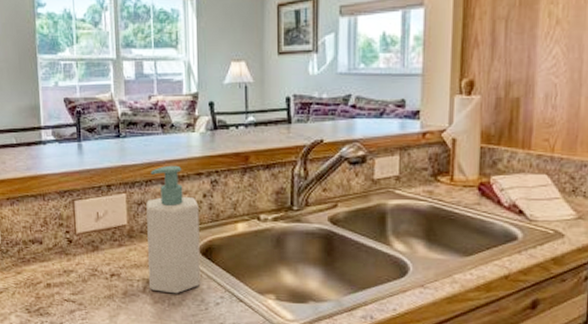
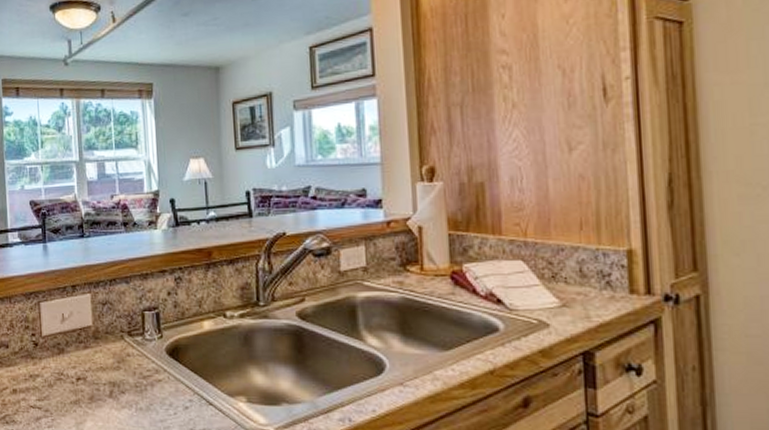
soap bottle: present [146,165,201,294] -> none [111,263,169,398]

